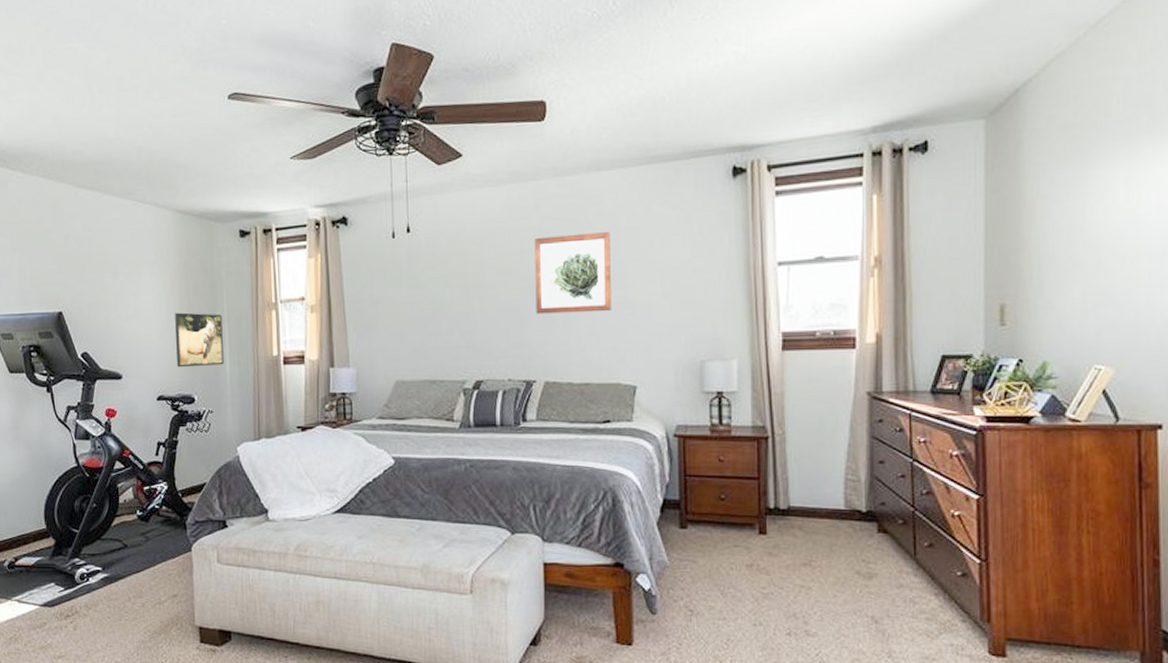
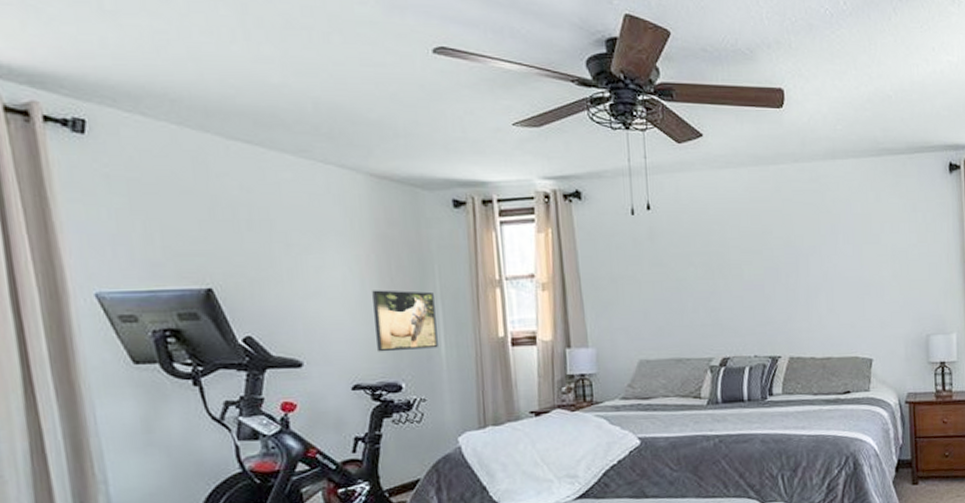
wall art: present [534,231,611,314] -> none [776,216,849,293]

